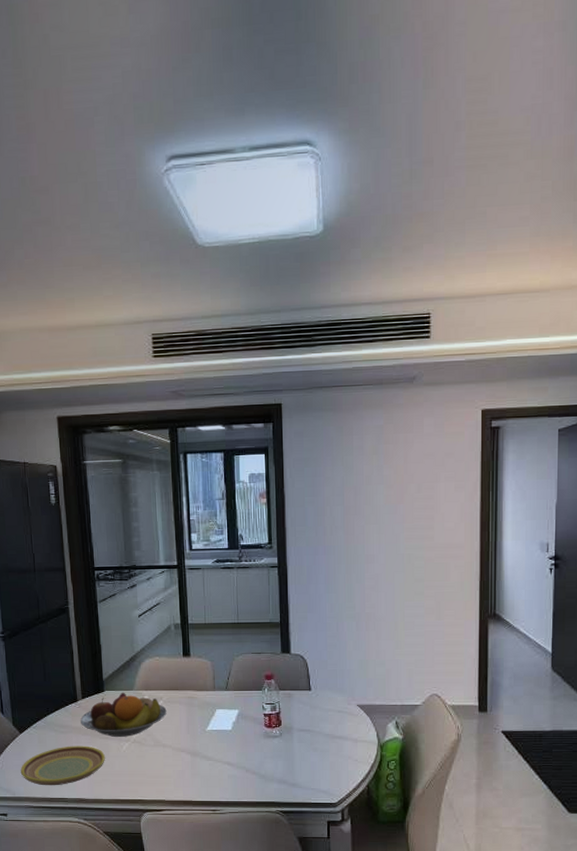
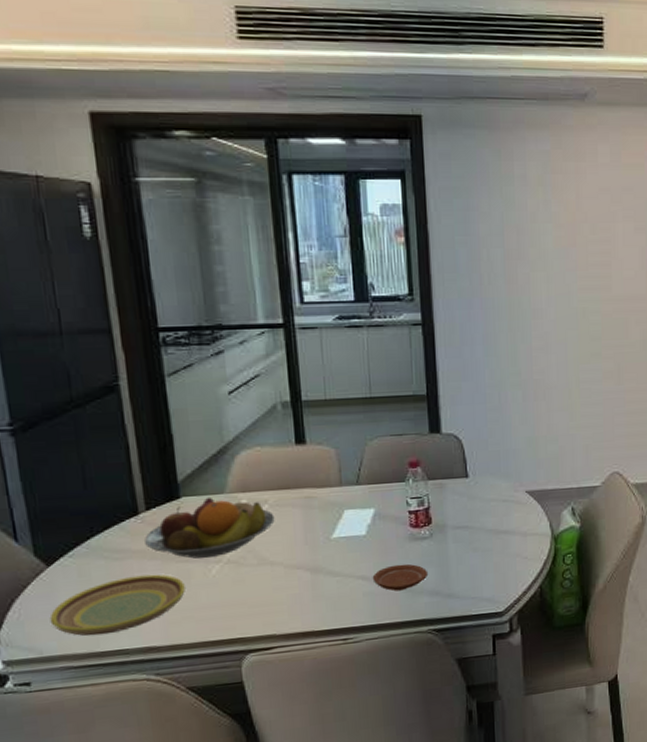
plate: none [235,756,278,777] -> present [372,564,429,591]

